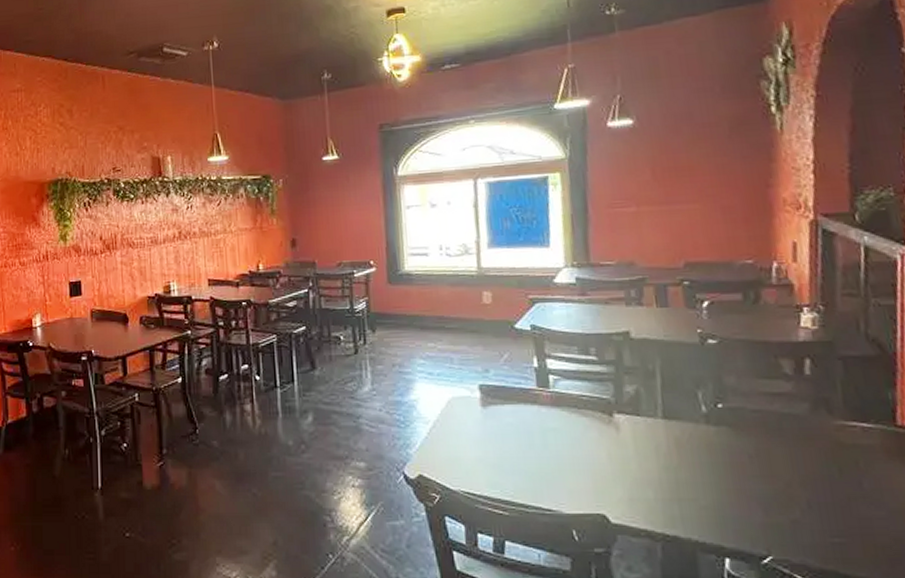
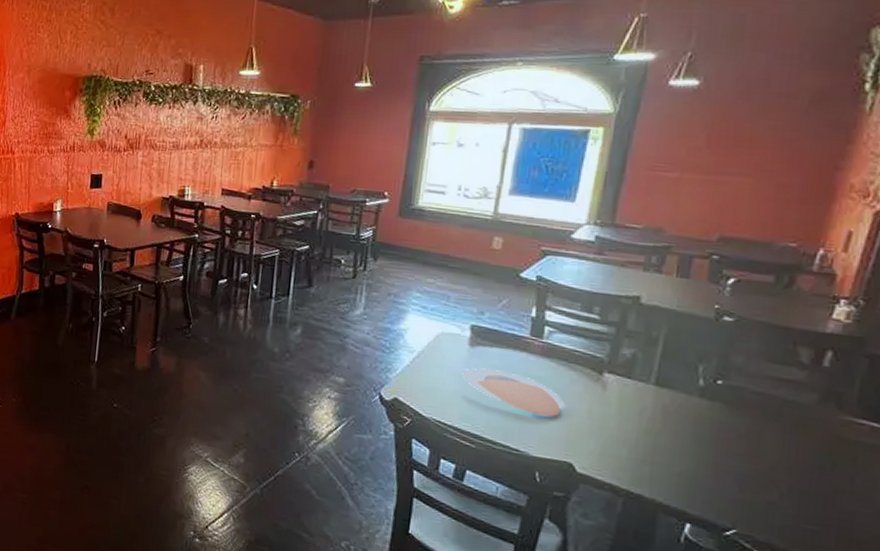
plate: none [479,428,587,469] -> present [462,368,566,418]

